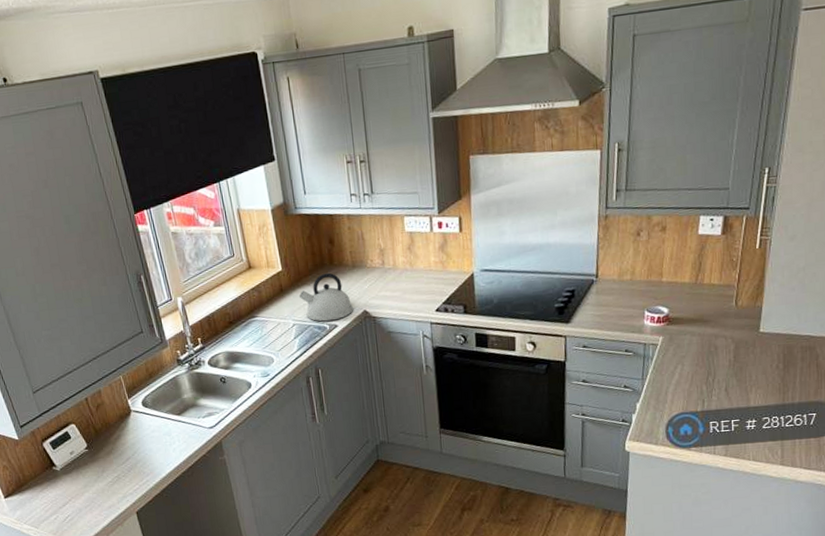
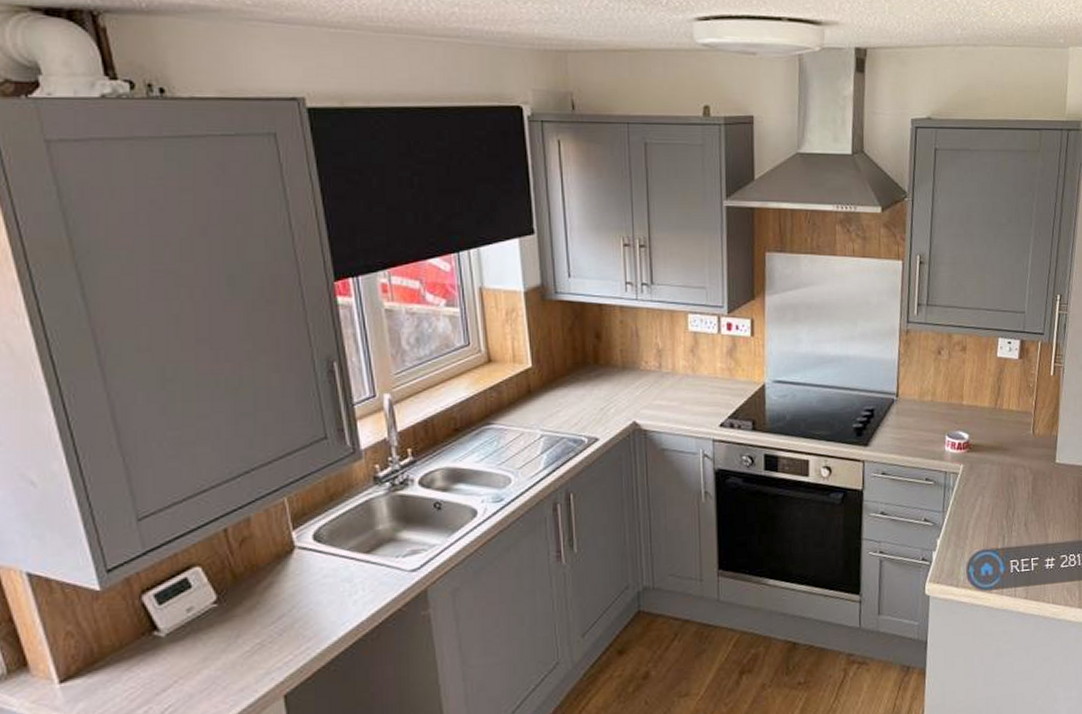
kettle: present [298,272,354,322] -> none [551,373,621,434]

